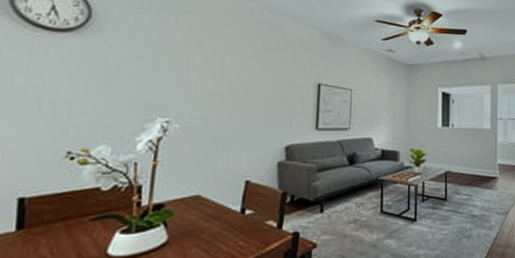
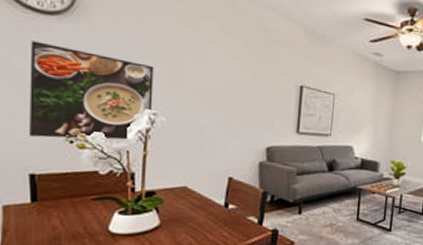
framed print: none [24,58,169,156] -> present [30,40,154,141]

